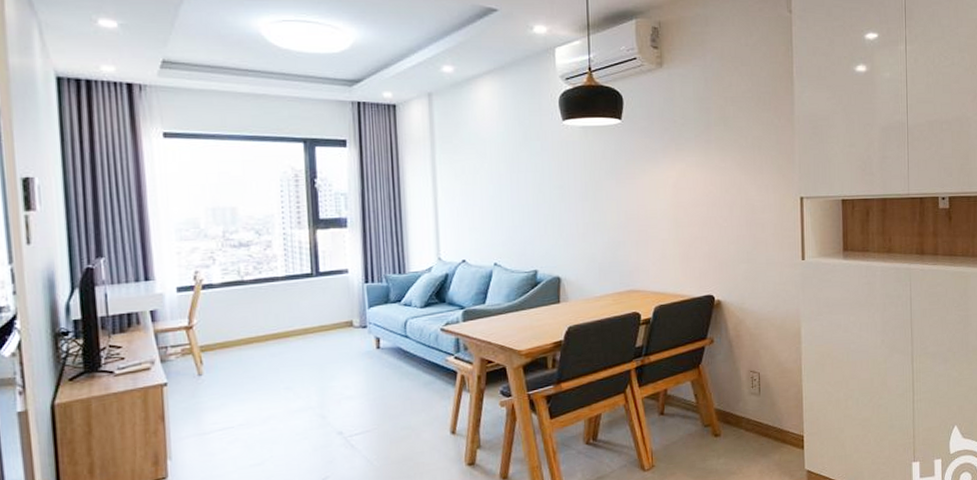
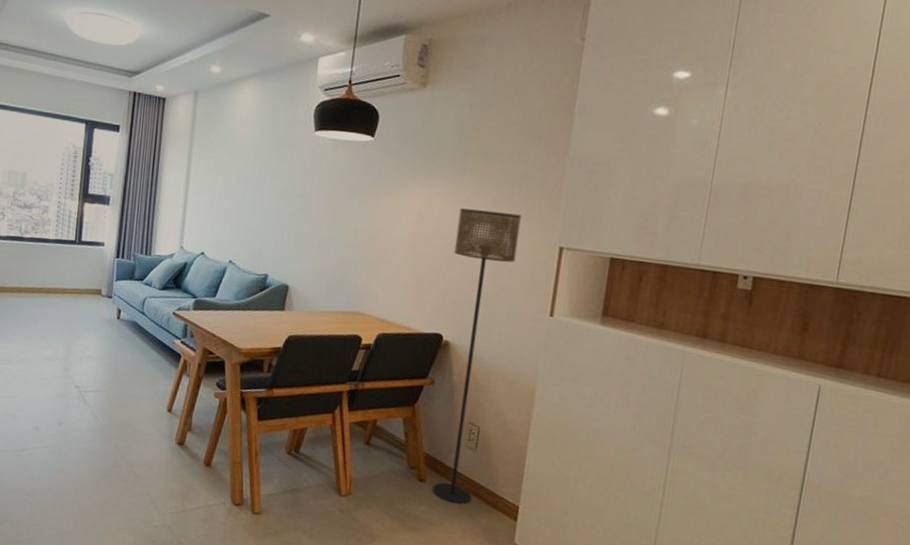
floor lamp: none [710,174,766,449] -> present [432,208,522,505]

